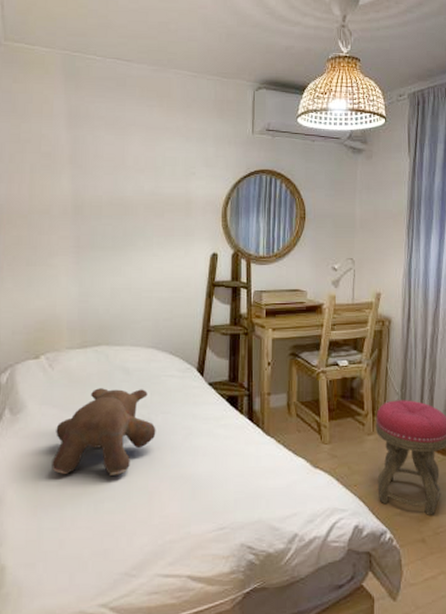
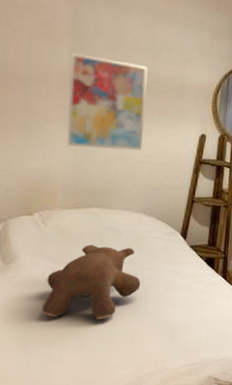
wall art: none [71,181,151,280] -> present [67,53,148,151]

